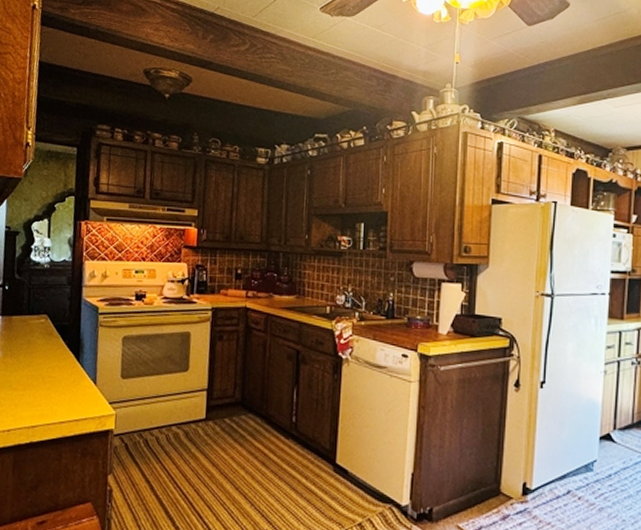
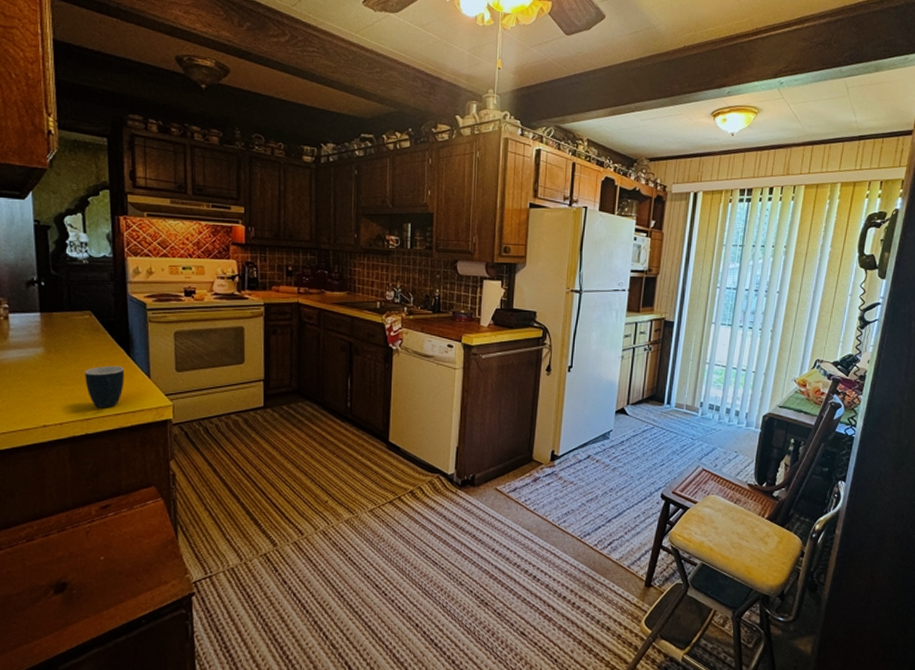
mug: none [35,371,73,415] -> present [85,365,125,408]

